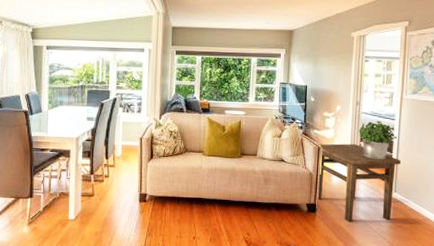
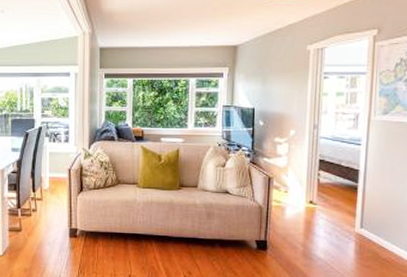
side table: present [316,143,401,223] -> none [267,173,368,262]
potted plant: present [359,121,397,161] -> none [317,146,363,192]

